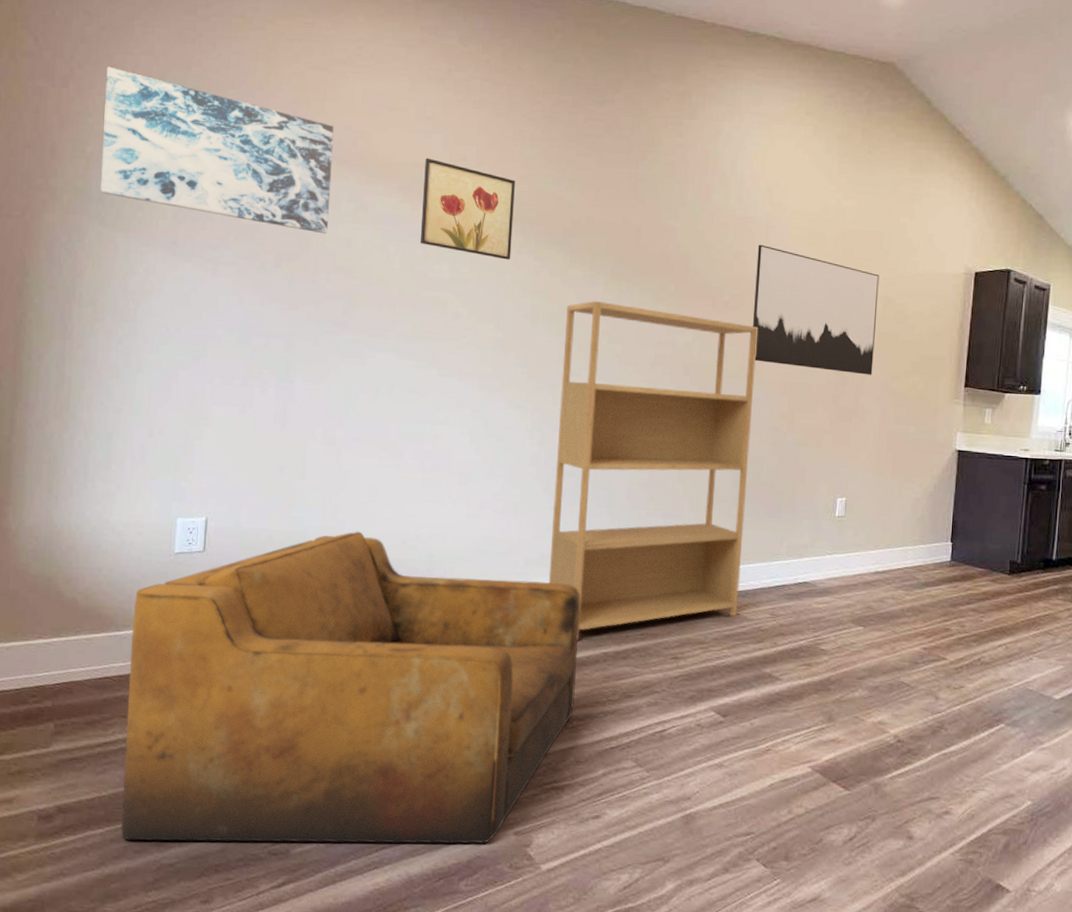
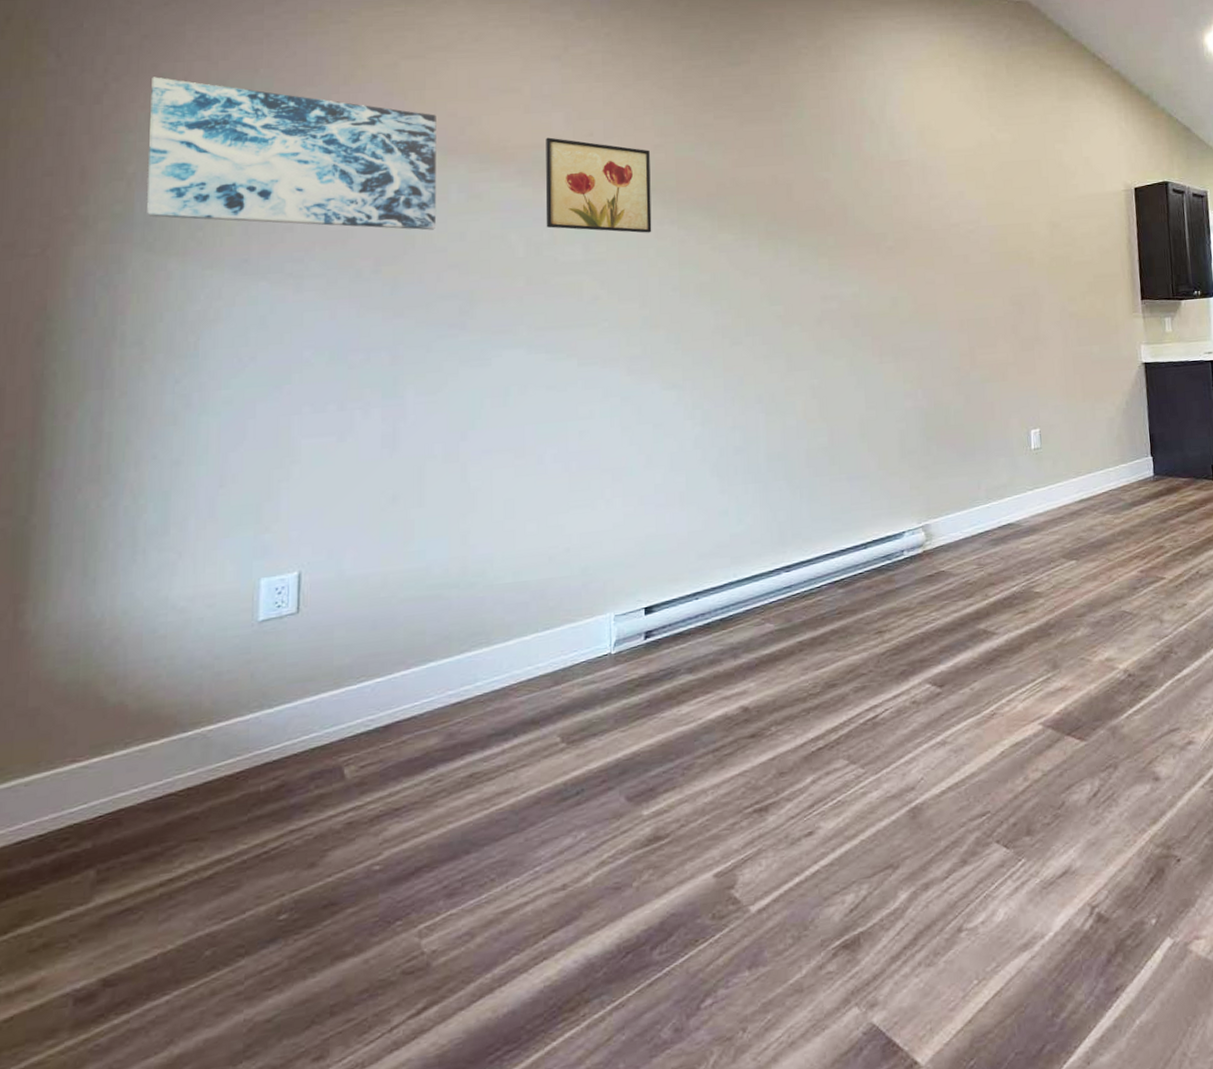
armchair: present [120,531,581,844] -> none [194,555,771,1002]
bookshelf: present [548,300,758,641] -> none [718,263,942,634]
wall art: present [752,244,880,375] -> none [916,185,1049,303]

